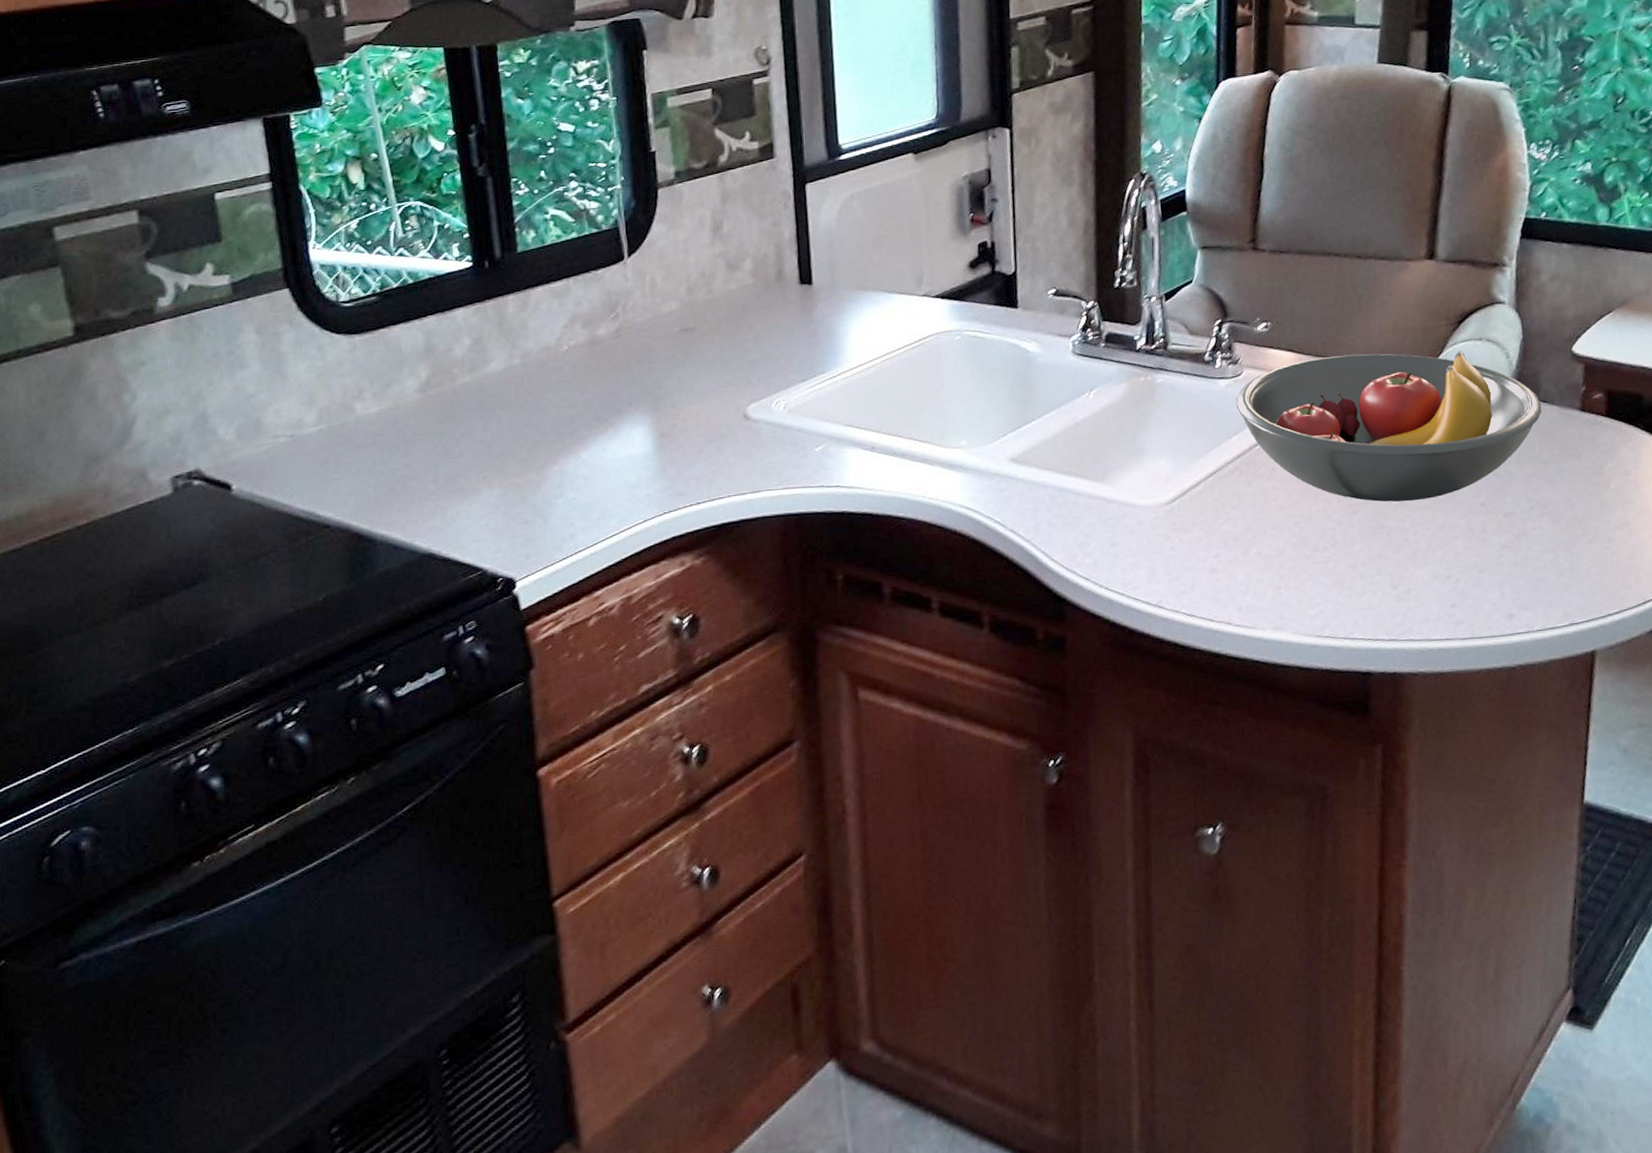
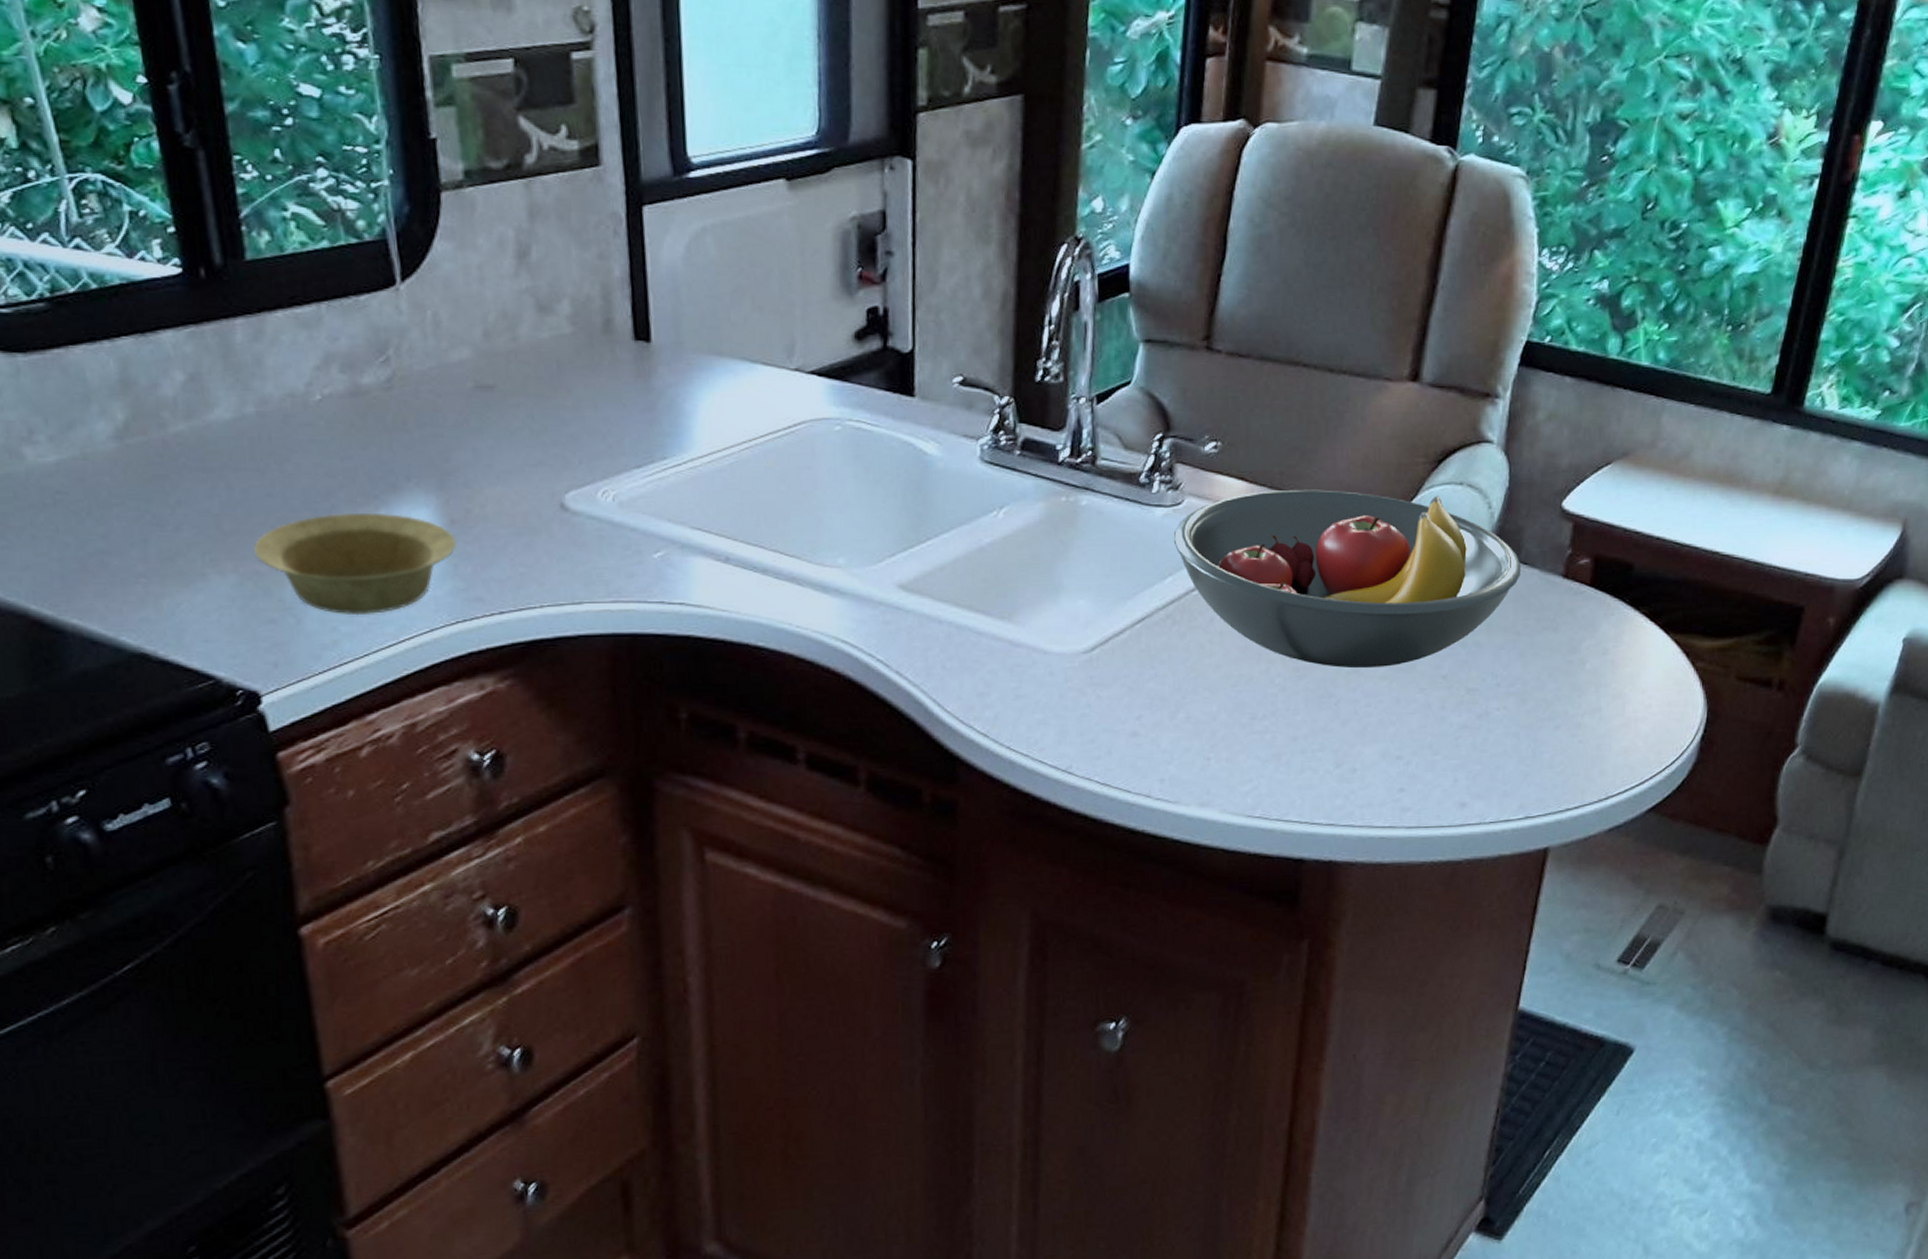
bowl: none [515,431,665,513] -> present [254,512,456,616]

